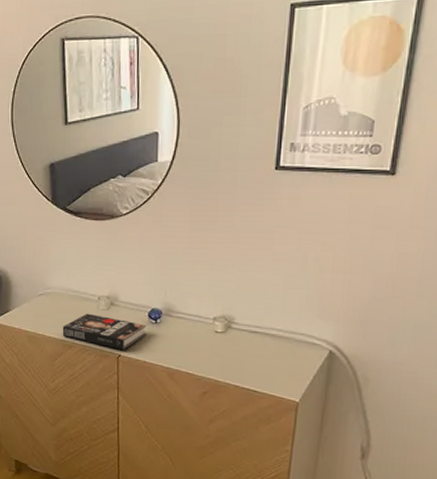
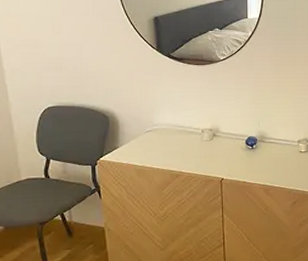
book: present [62,313,147,350] -> none [169,144,245,174]

